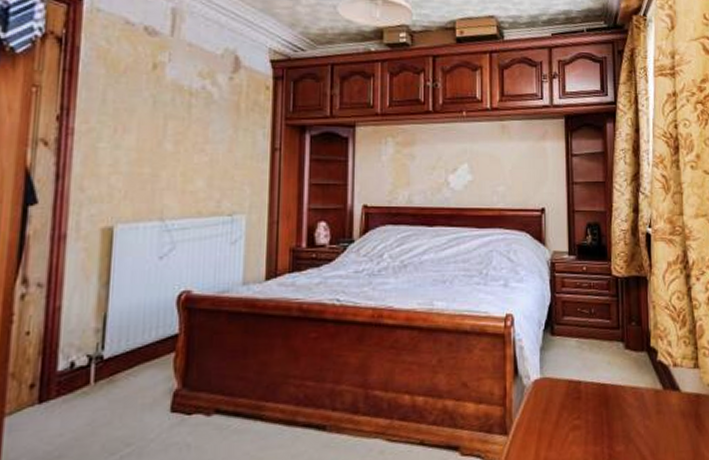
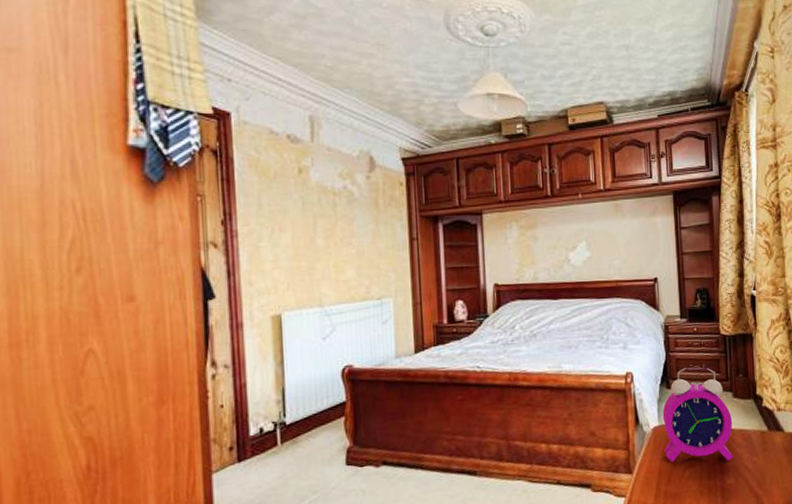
alarm clock: none [545,312,624,424] -> present [662,367,733,462]

